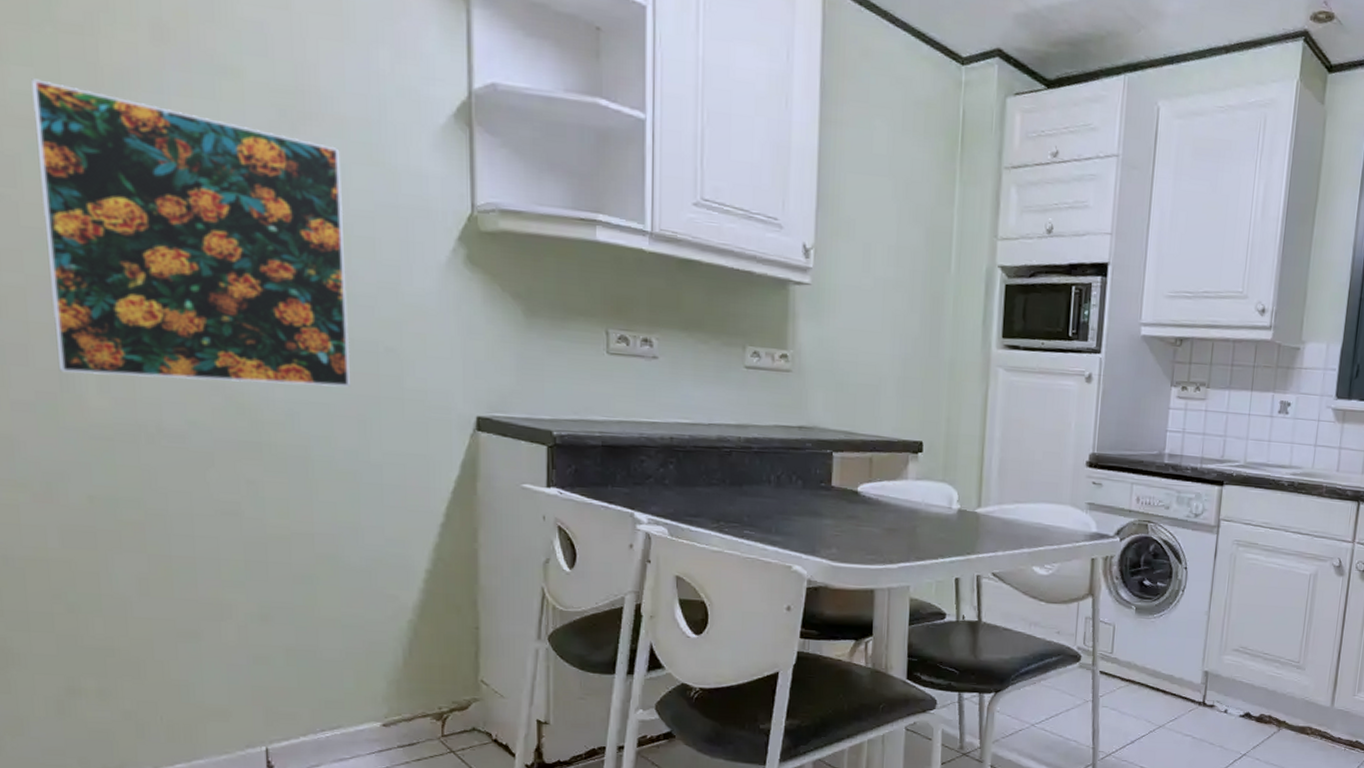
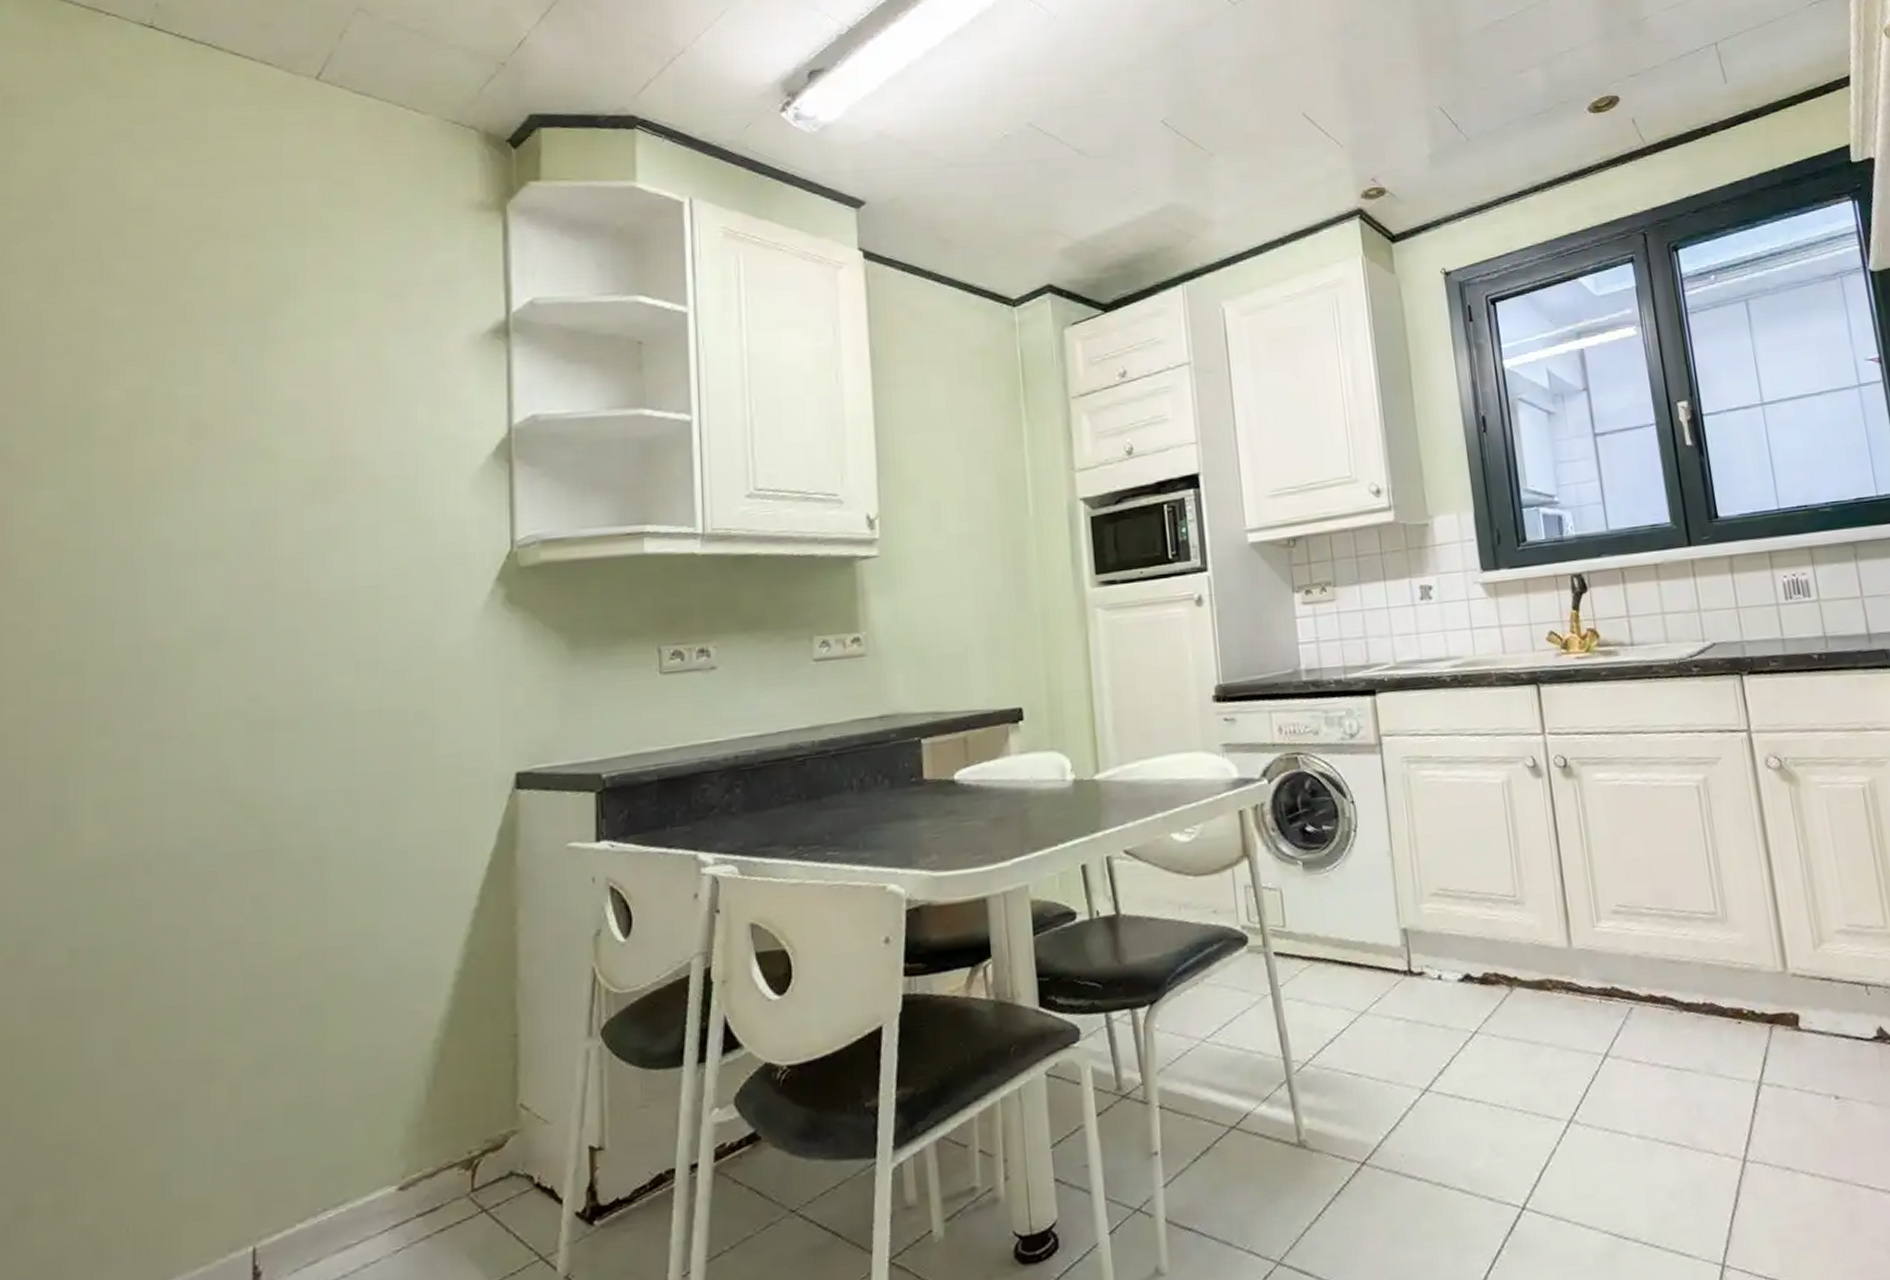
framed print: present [31,78,350,388] -> none [53,498,377,808]

